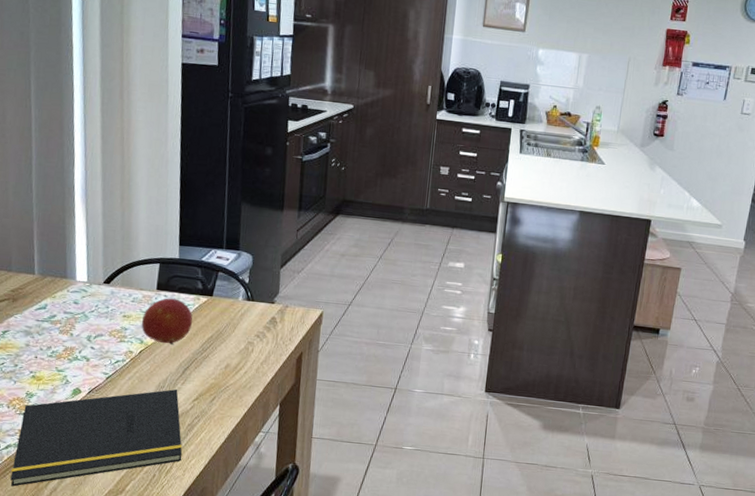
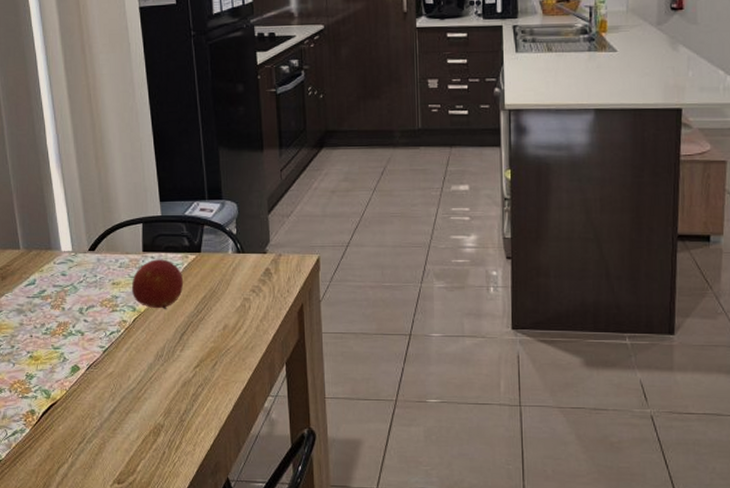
notepad: present [10,389,182,487] -> none [21,357,191,475]

